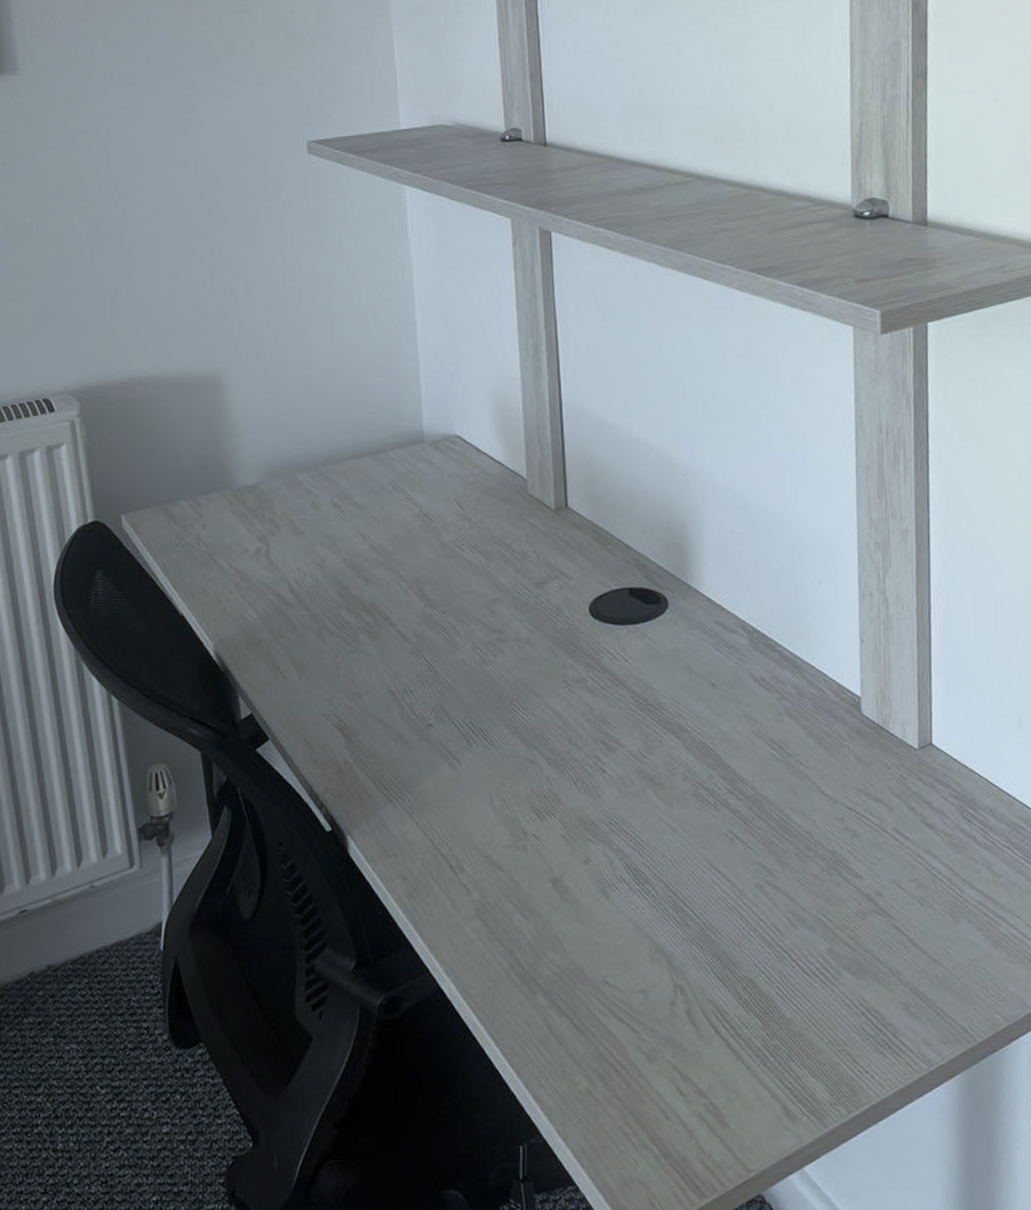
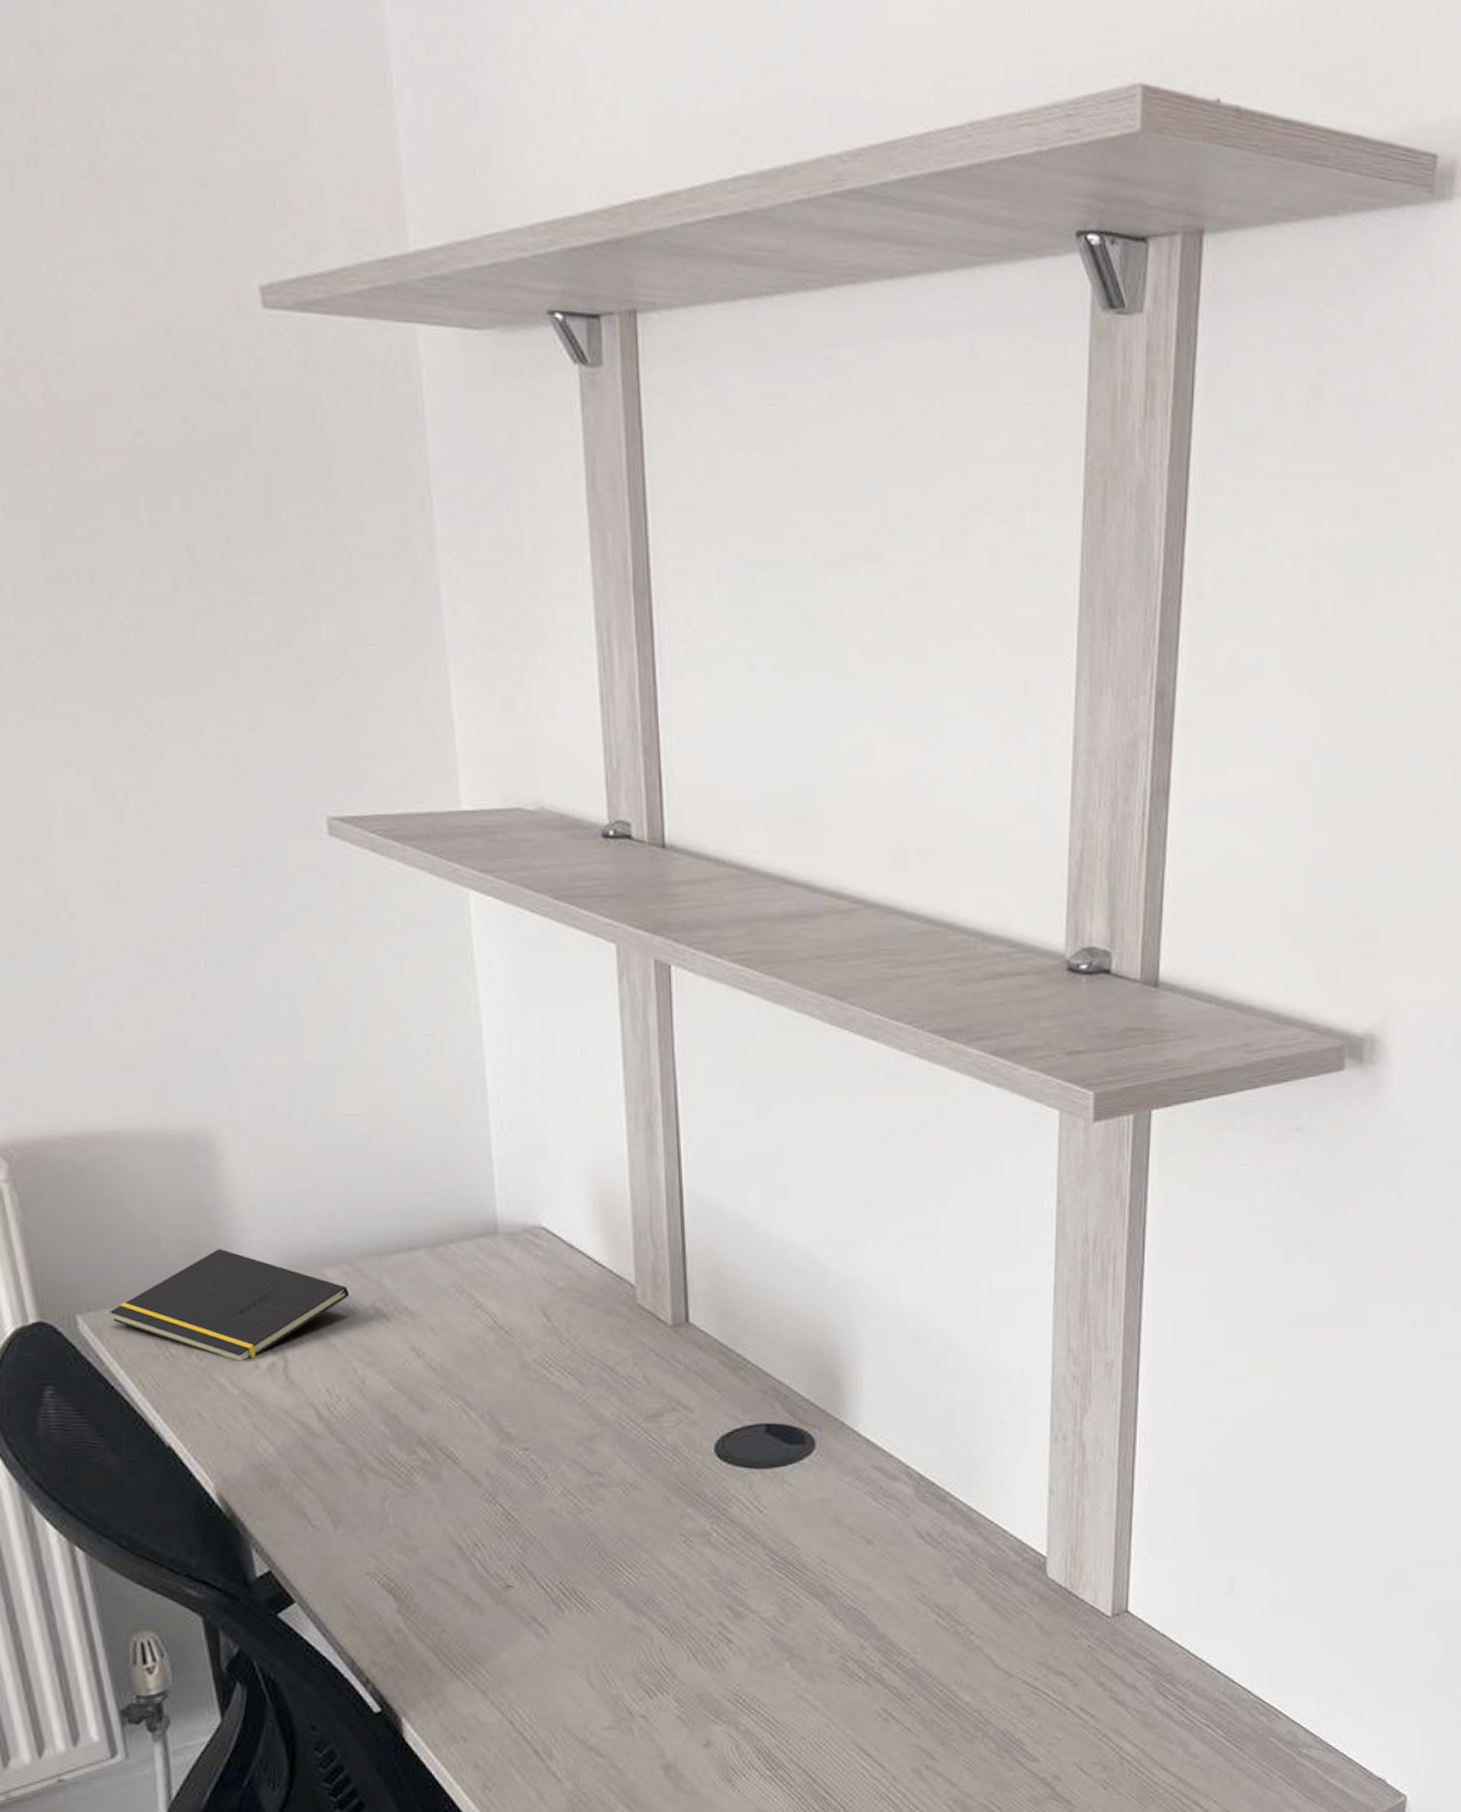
notepad: none [144,461,315,547] -> present [110,1249,350,1360]

